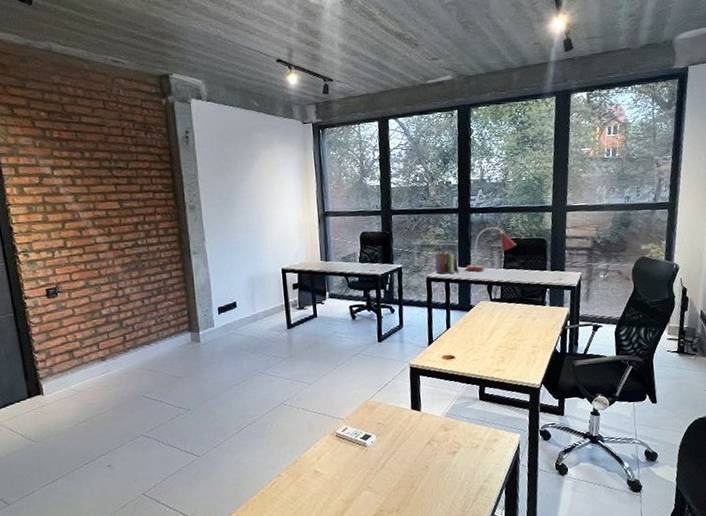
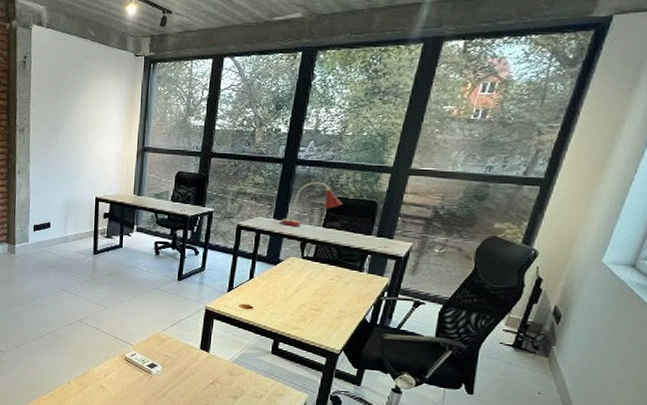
books: present [434,251,459,274] -> none [247,200,273,225]

